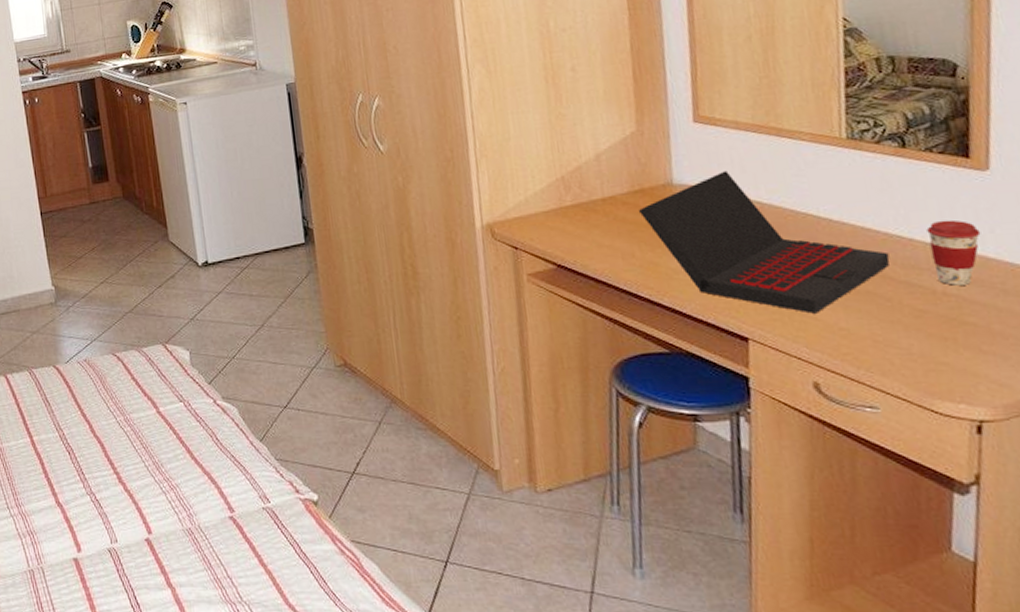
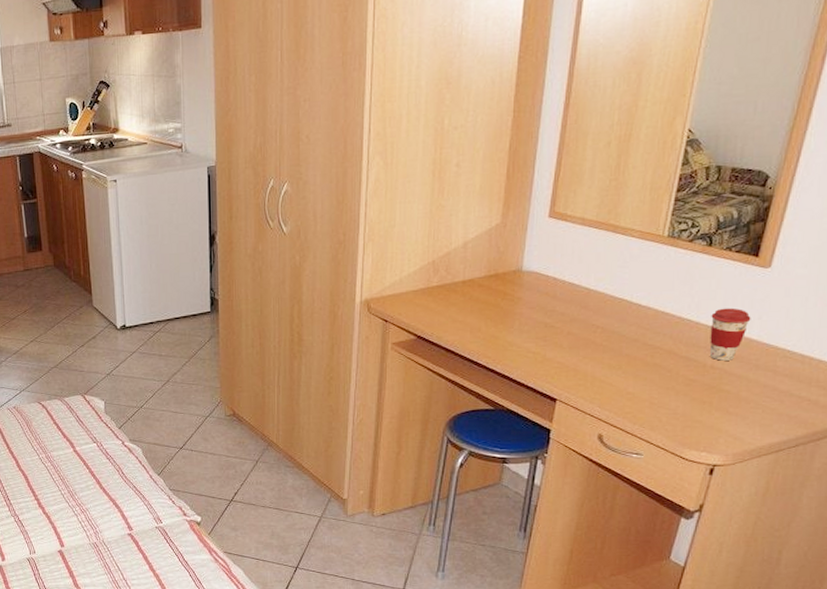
laptop: present [638,170,890,314] -> none [490,260,678,381]

